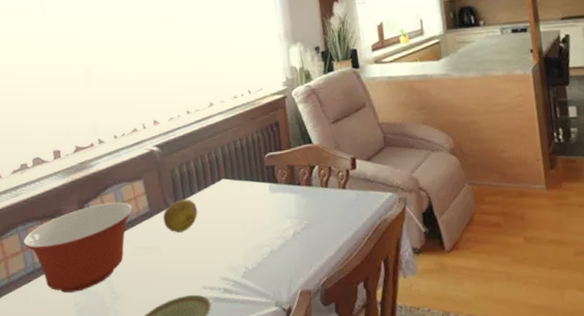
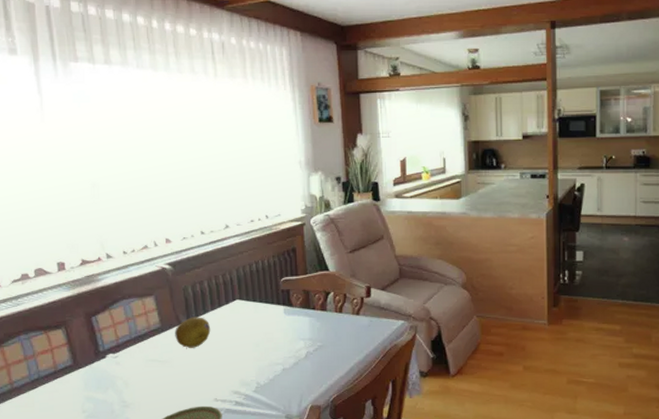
mixing bowl: present [23,202,133,293] -> none [26,316,143,400]

